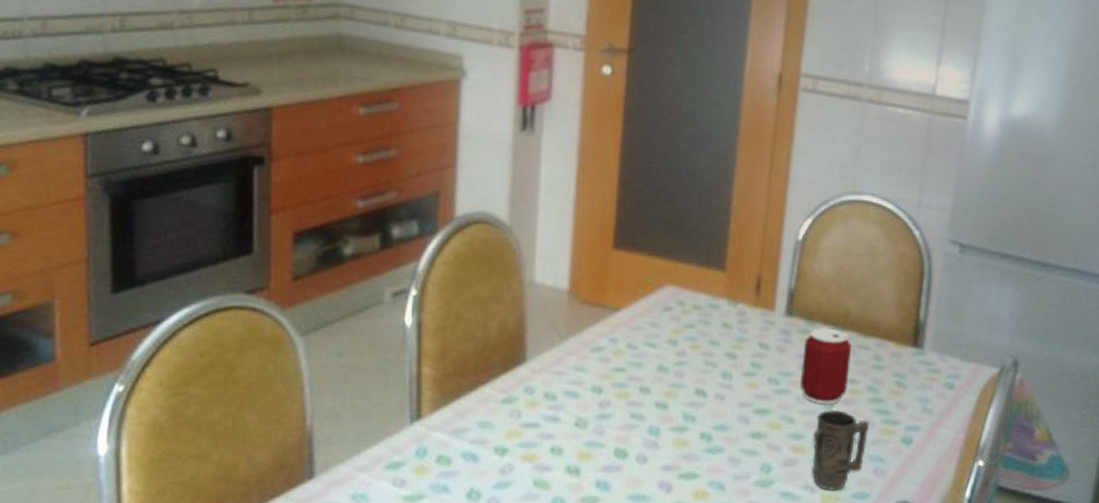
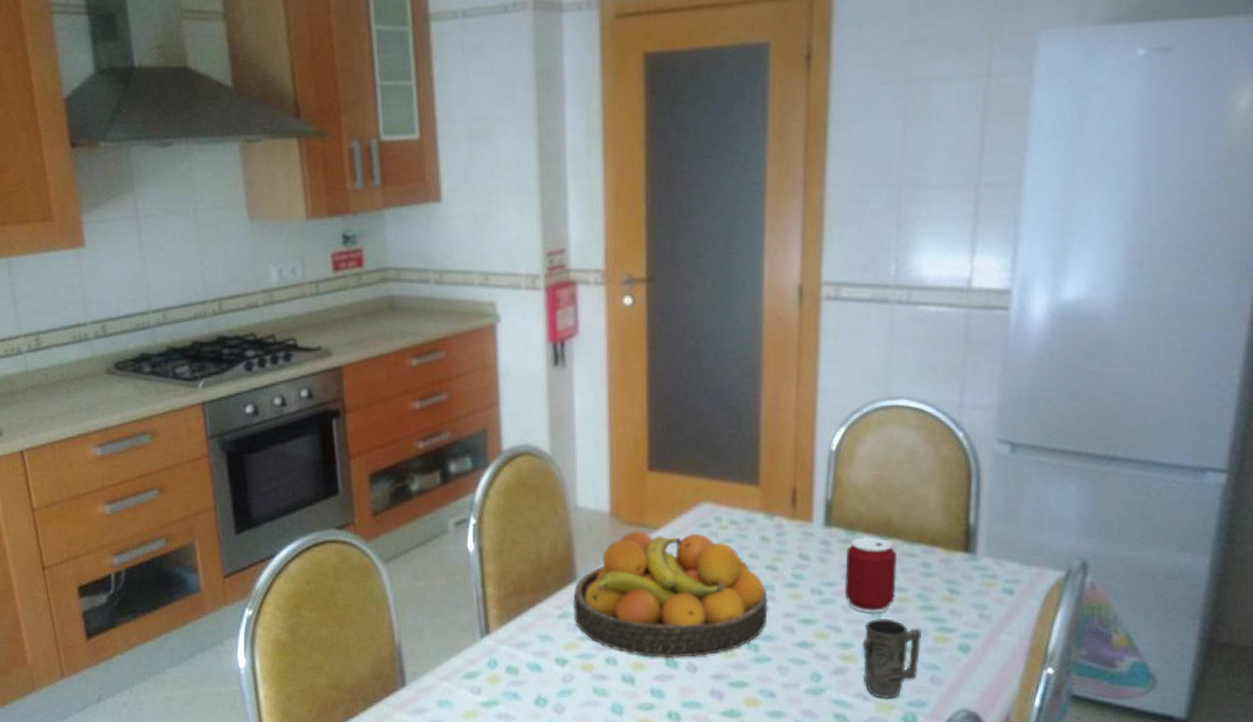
fruit bowl: none [519,310,725,449] -> present [573,530,768,659]

